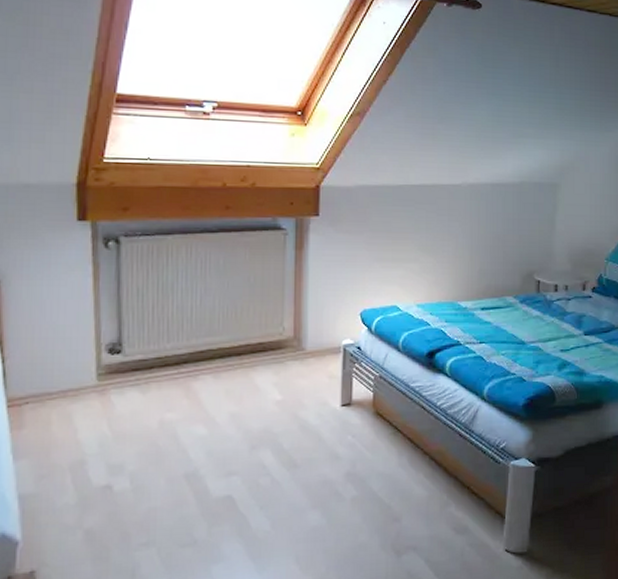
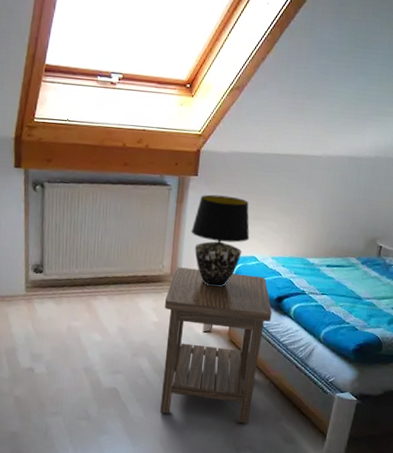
side table: none [288,328,424,520] -> present [160,267,272,424]
table lamp: none [315,236,388,348] -> present [191,194,250,287]

